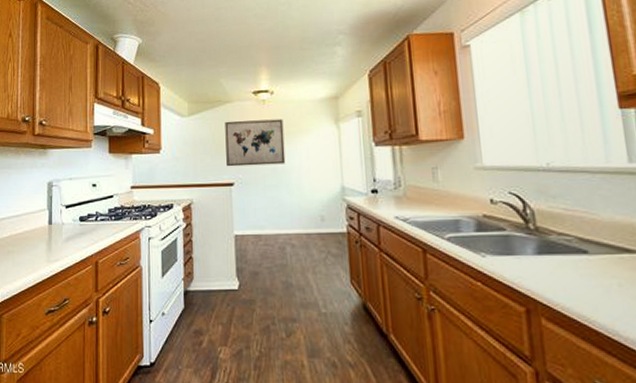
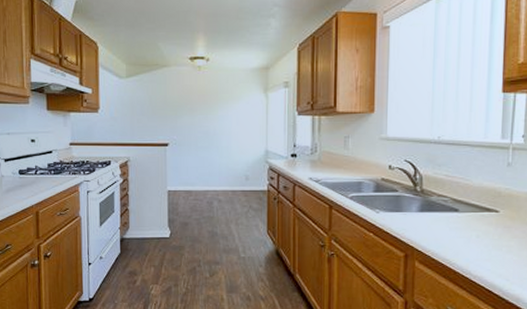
wall art: present [225,119,286,167] -> none [162,85,217,129]

